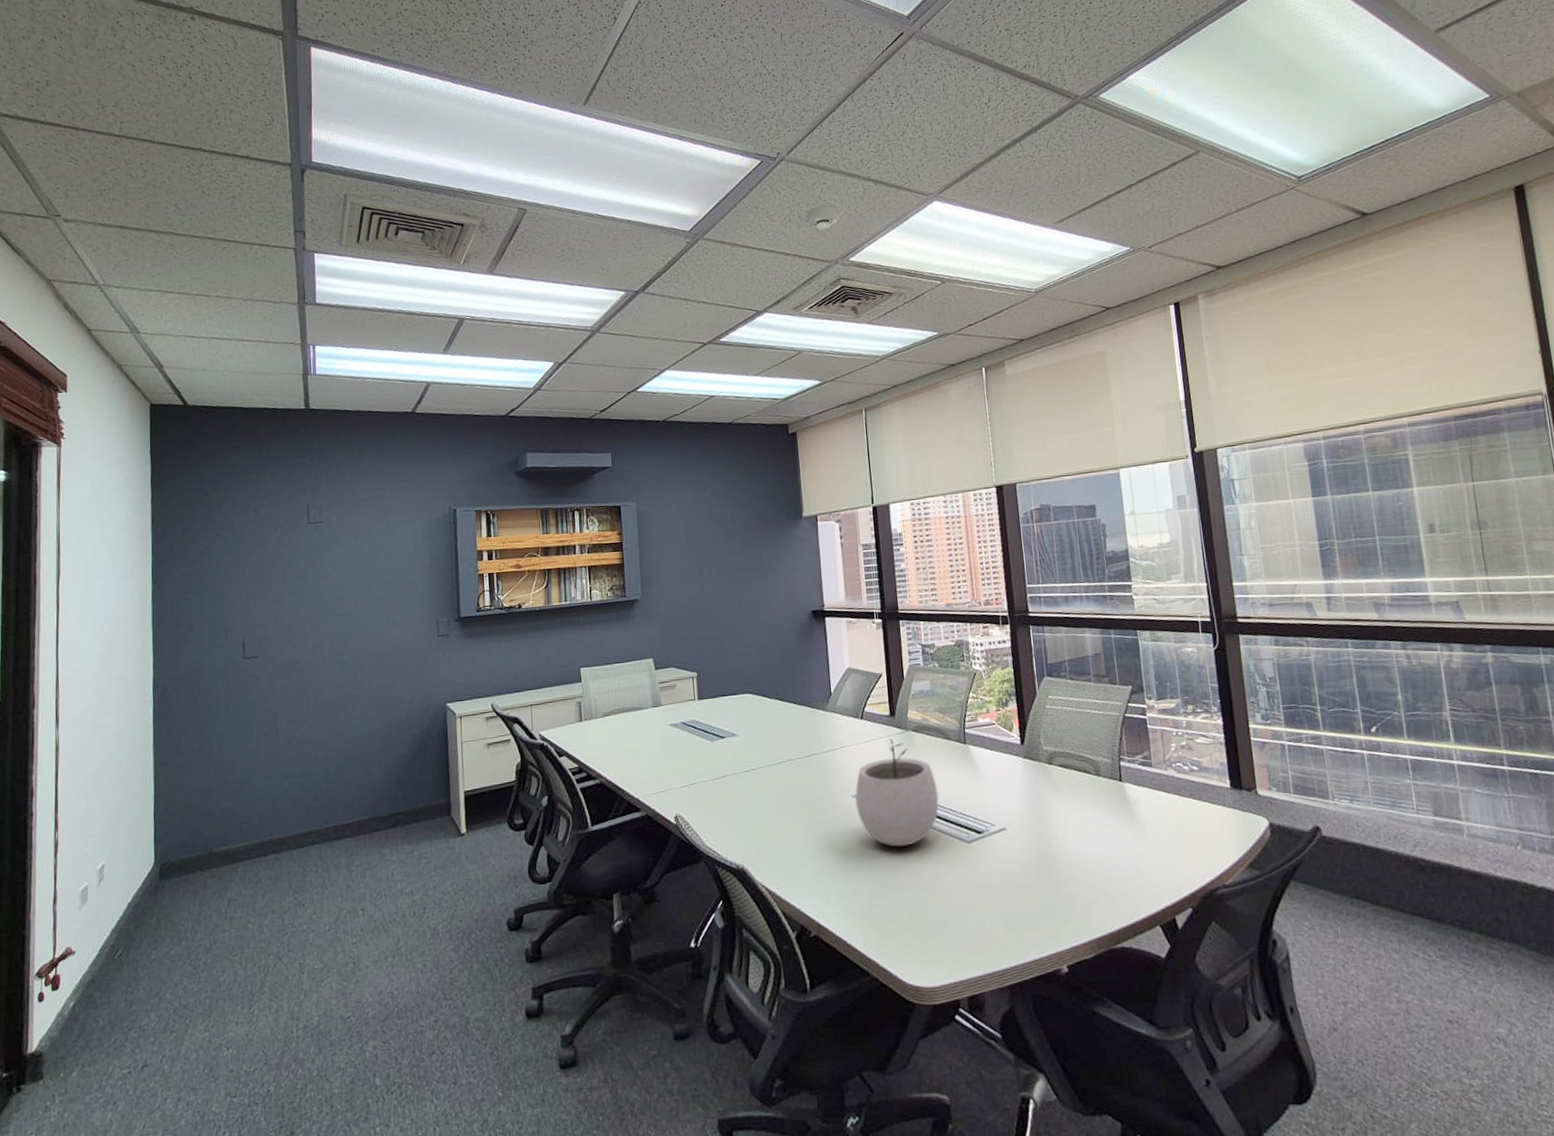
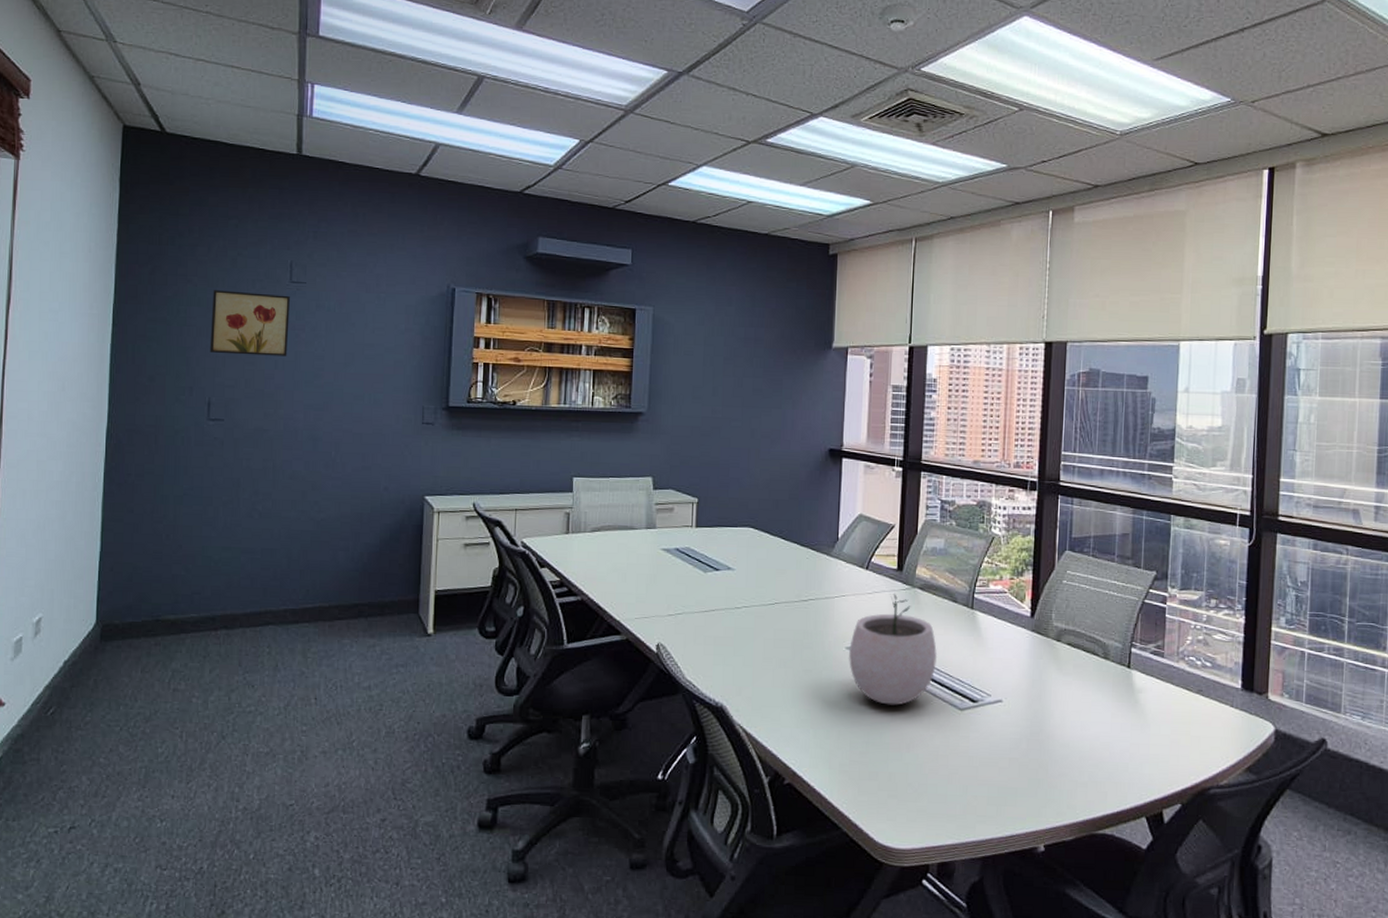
wall art: none [240,535,311,597] -> present [209,290,290,356]

